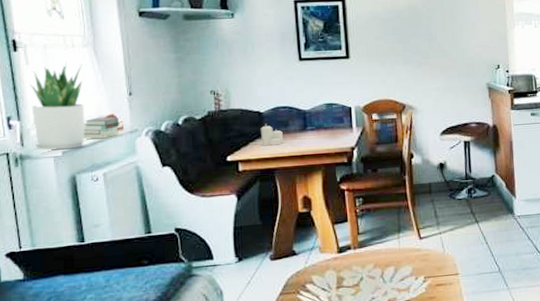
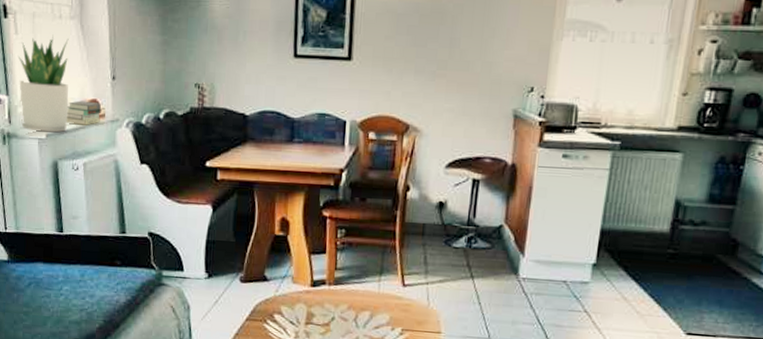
candle: present [260,123,284,146] -> none [243,129,268,156]

